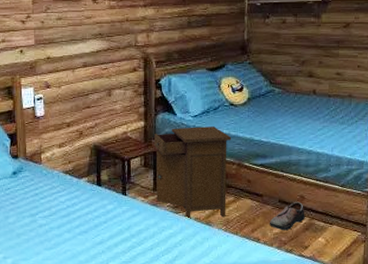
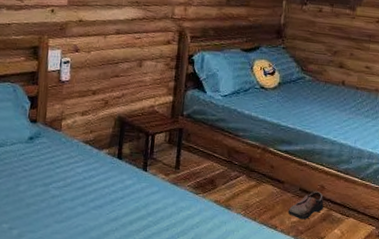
nightstand: present [154,126,232,219] -> none [177,106,259,201]

